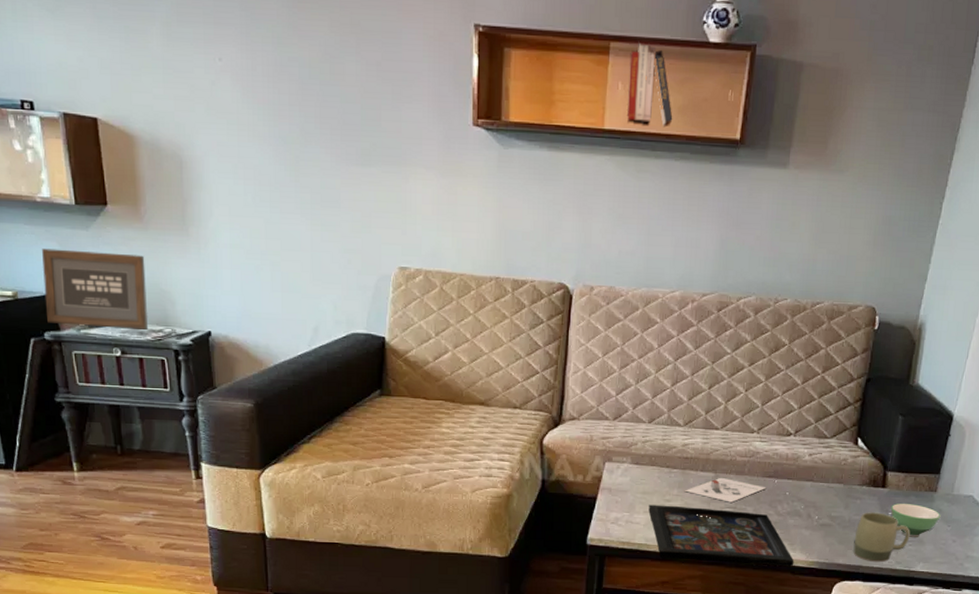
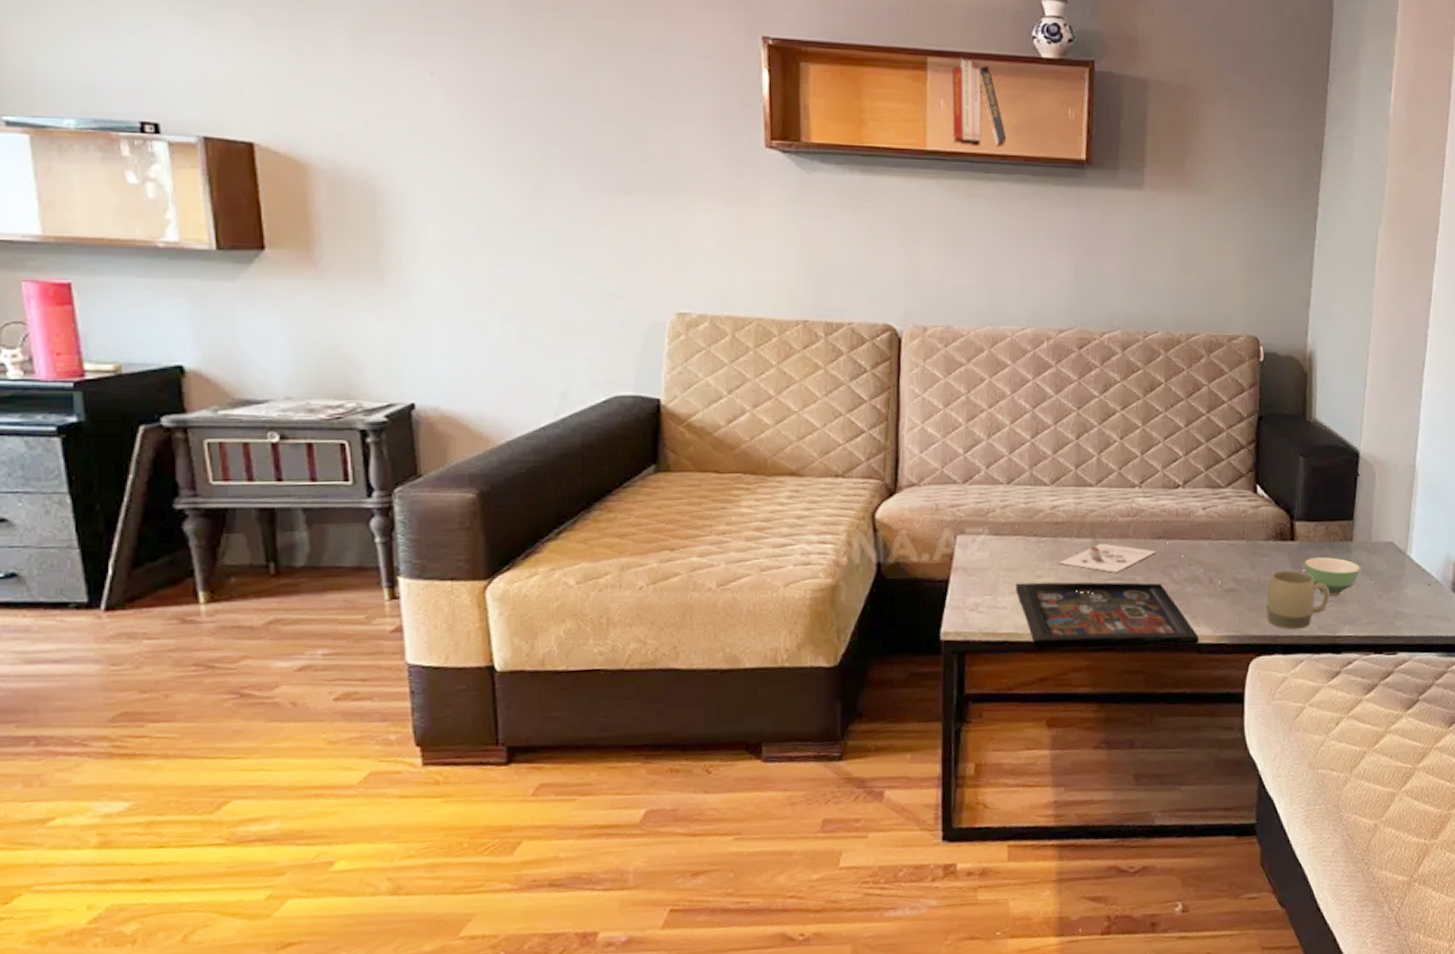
picture frame: present [42,248,148,330] -> none [163,307,321,406]

